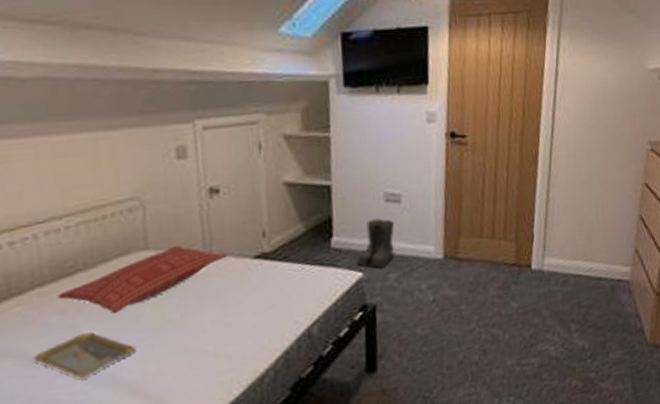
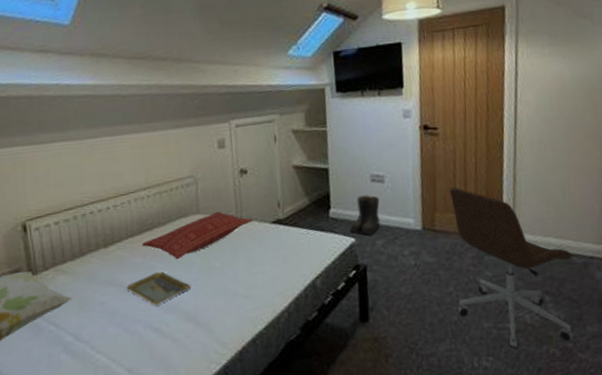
office chair: none [477,206,600,385] -> present [450,186,573,348]

